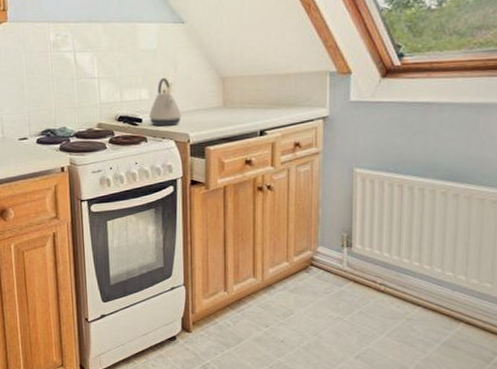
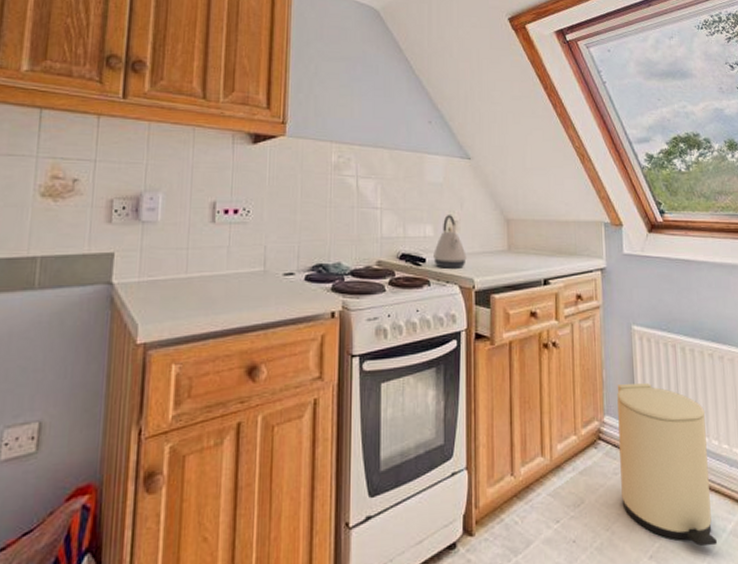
pedal bin: none [331,219,430,353] -> present [617,383,718,547]

